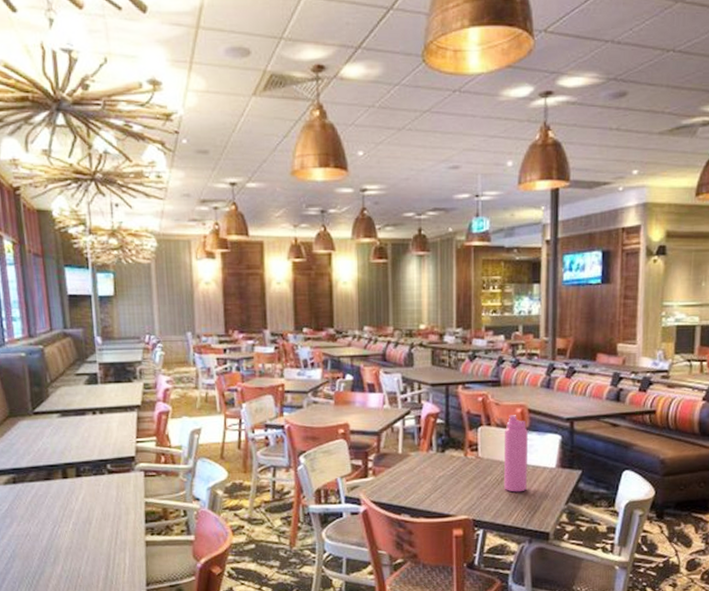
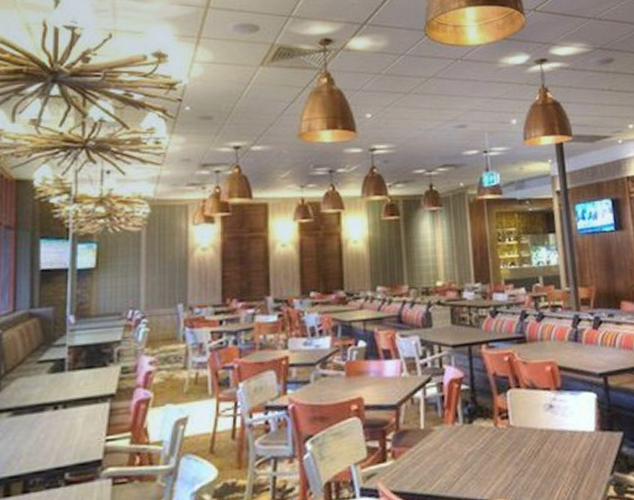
water bottle: present [504,415,528,492] -> none [536,374,567,465]

